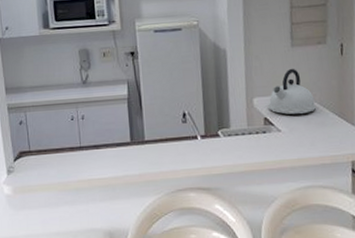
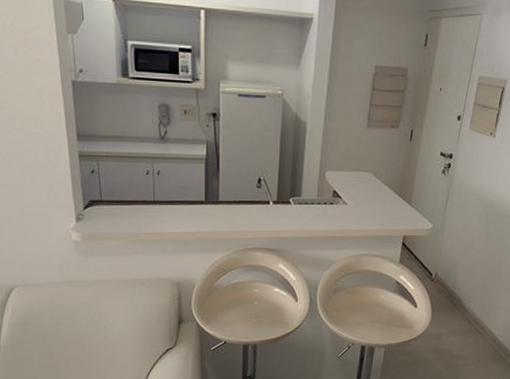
kettle: present [268,68,316,115] -> none [338,147,381,190]

